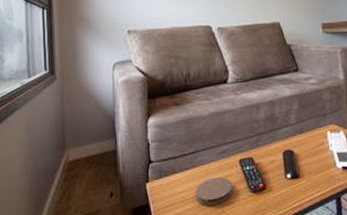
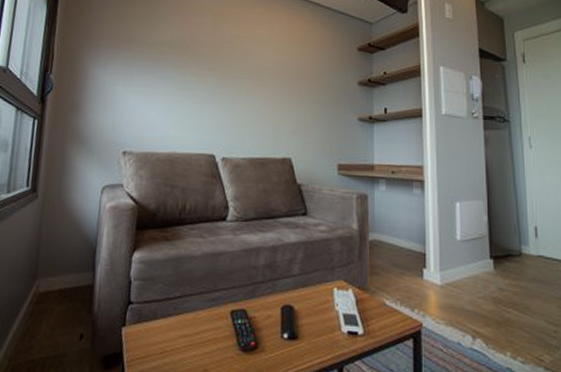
coaster: present [195,177,233,206] -> none [175,328,221,362]

